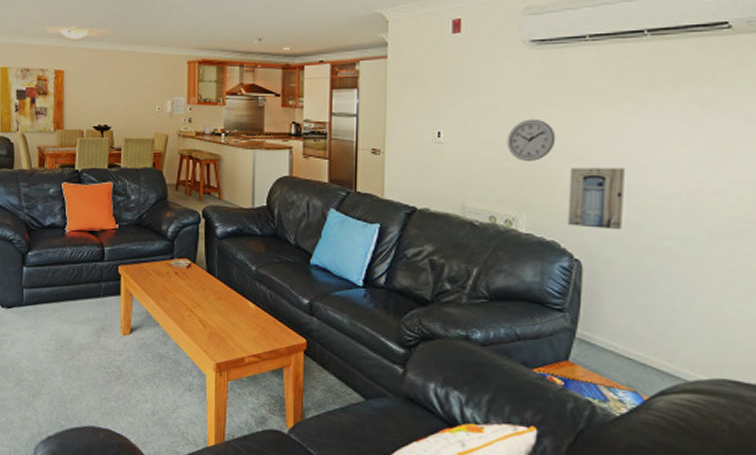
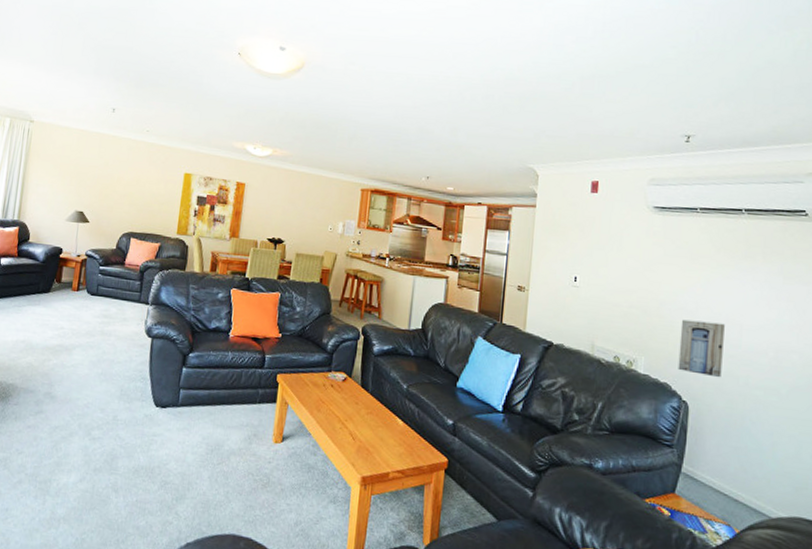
wall clock: present [506,119,556,161] -> none [631,273,671,311]

